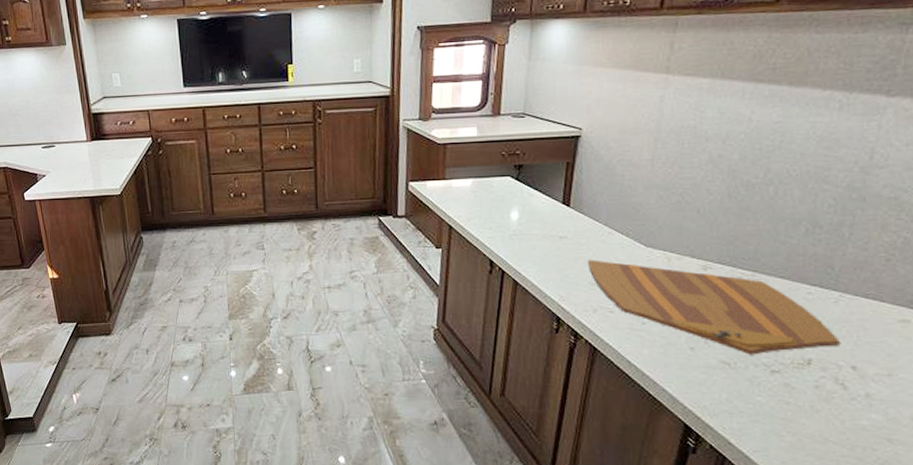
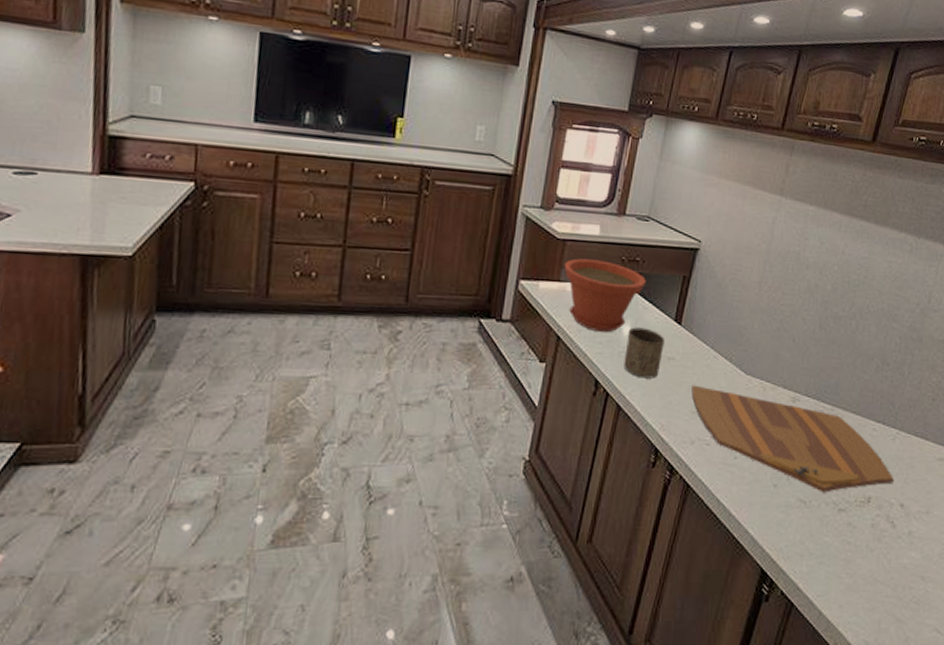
plant pot: none [447,157,529,220] -> present [564,258,646,333]
cup: none [515,212,554,256] -> present [623,327,664,379]

